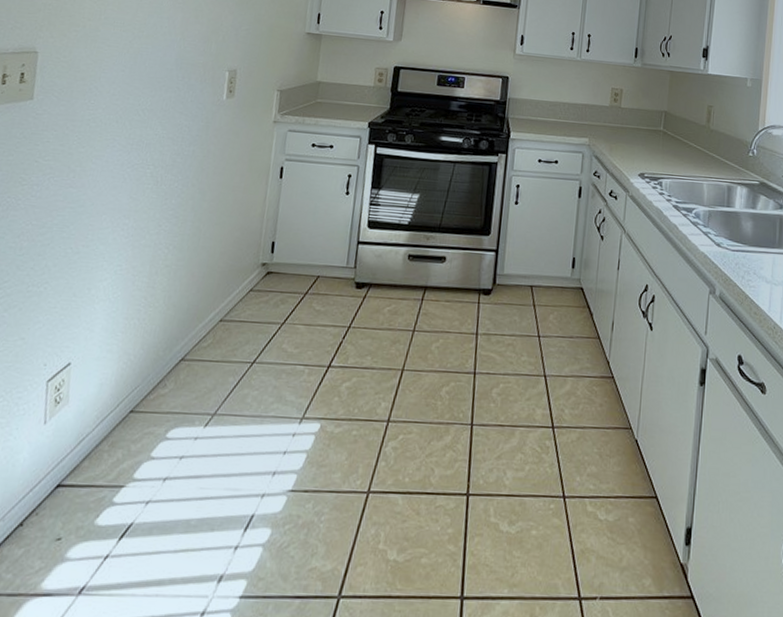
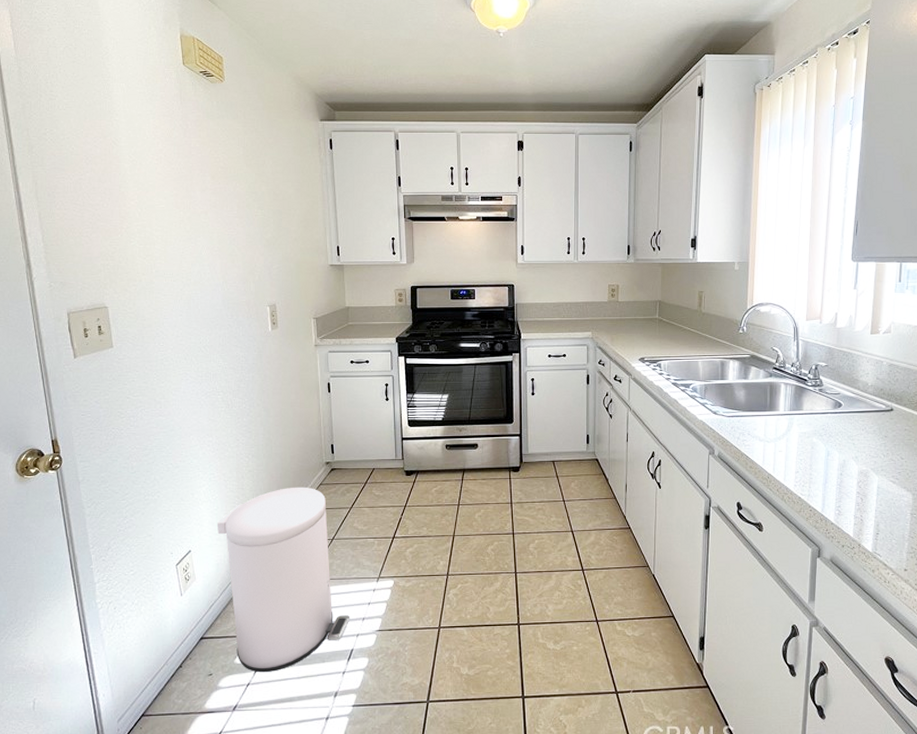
pedal bin: none [100,290,258,541] -> present [216,487,351,673]

